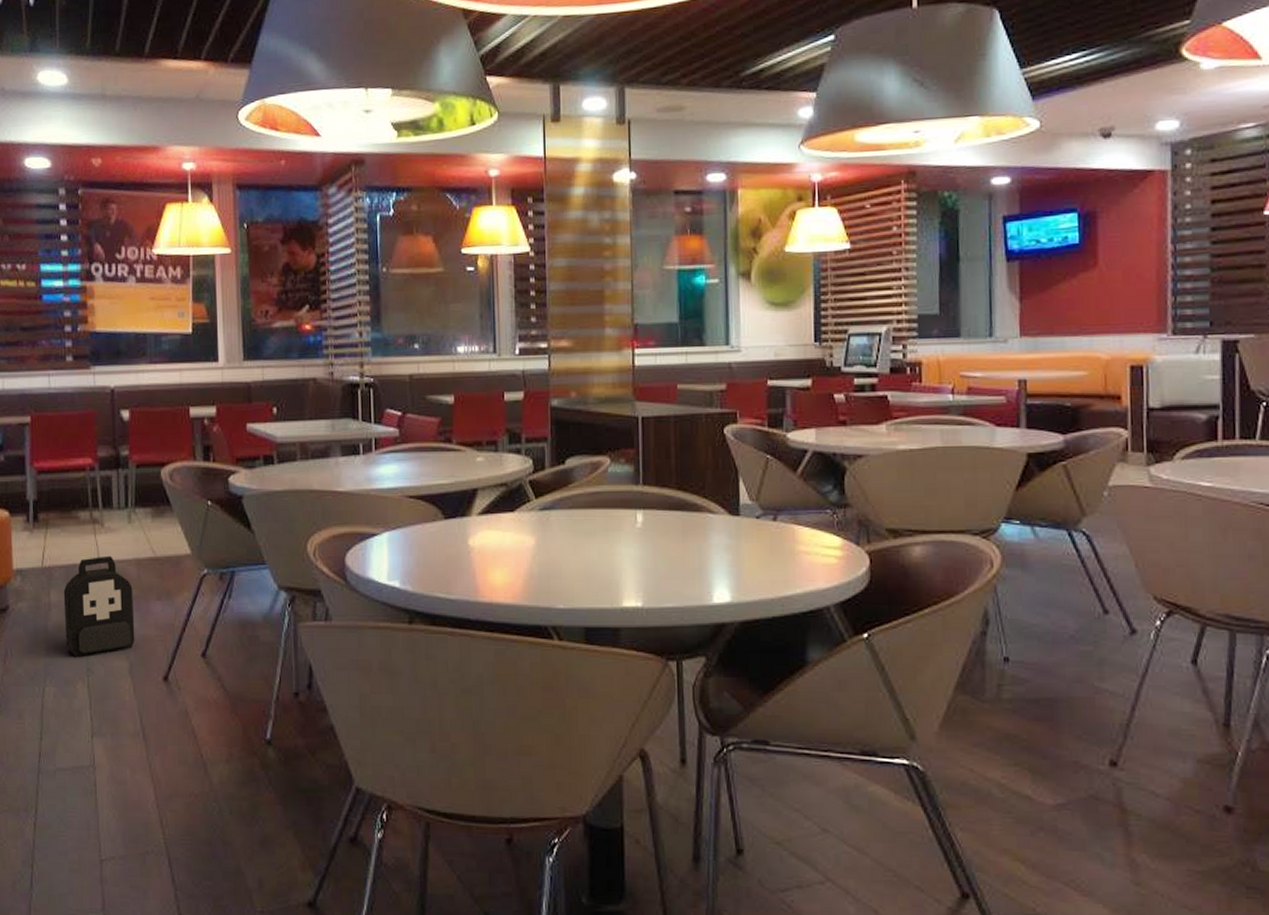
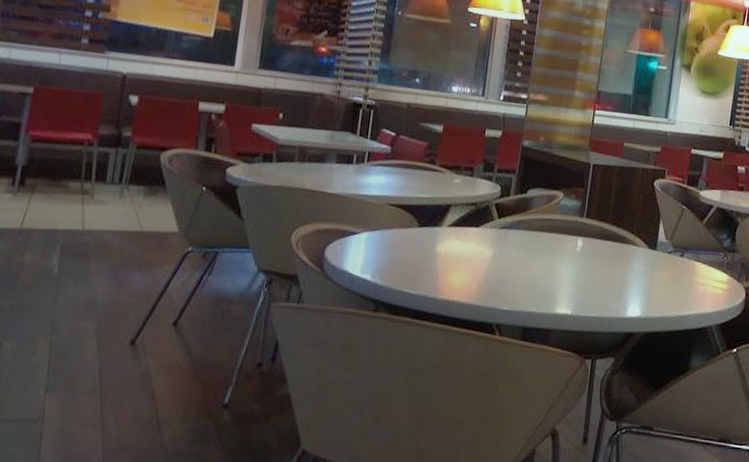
backpack: present [63,555,135,658] -> none [33,225,114,317]

